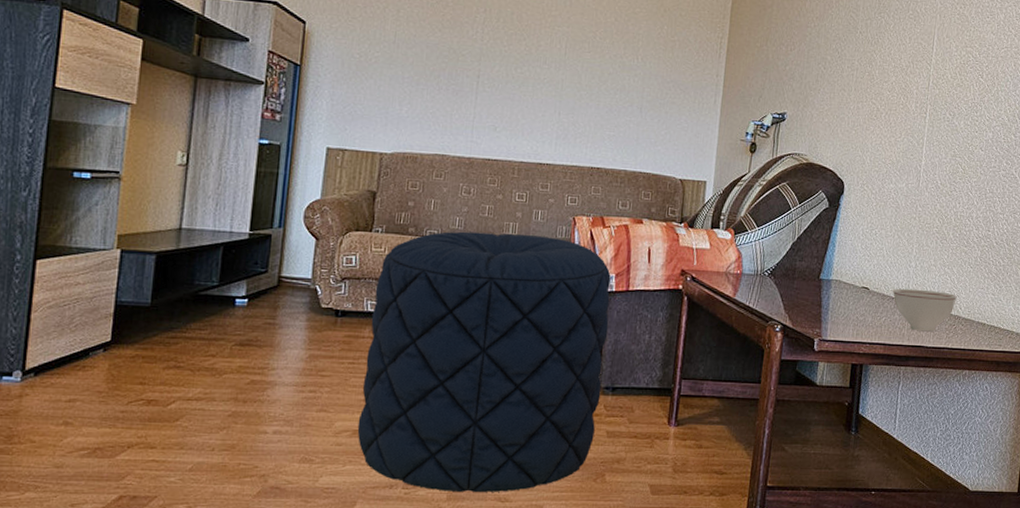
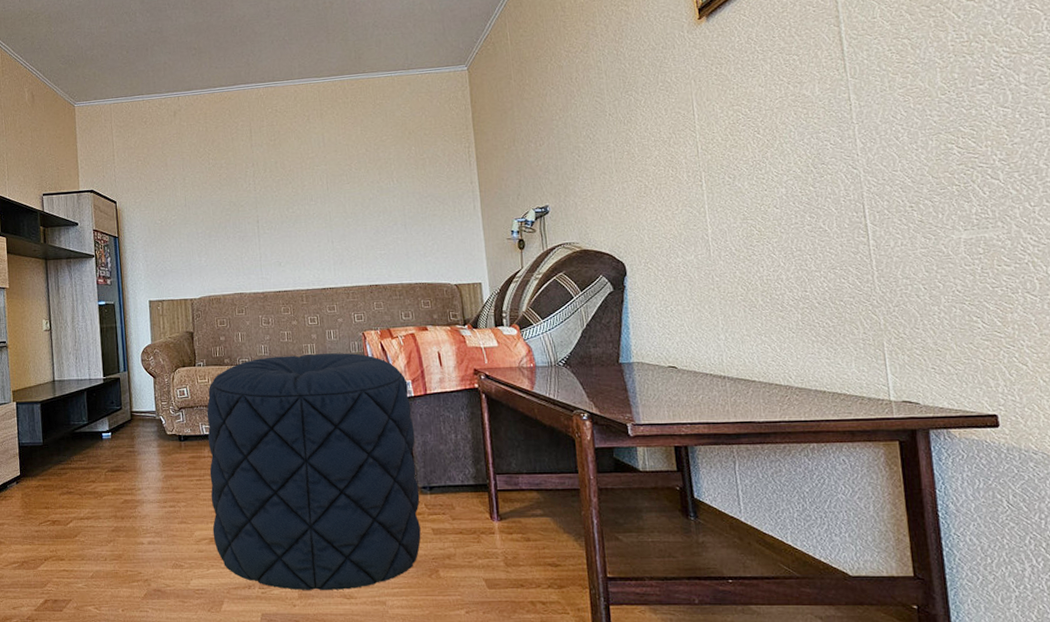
bowl: present [892,288,958,332] -> none [704,362,785,406]

